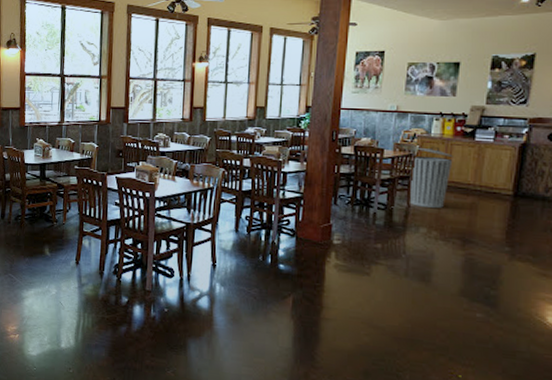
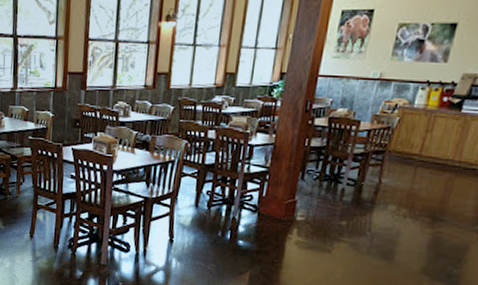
trash can: present [410,146,453,208] -> none [382,118,435,185]

